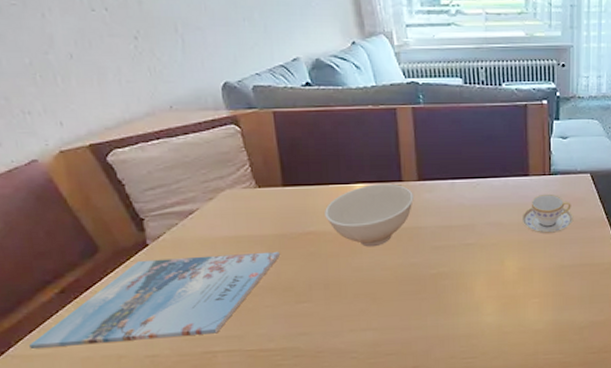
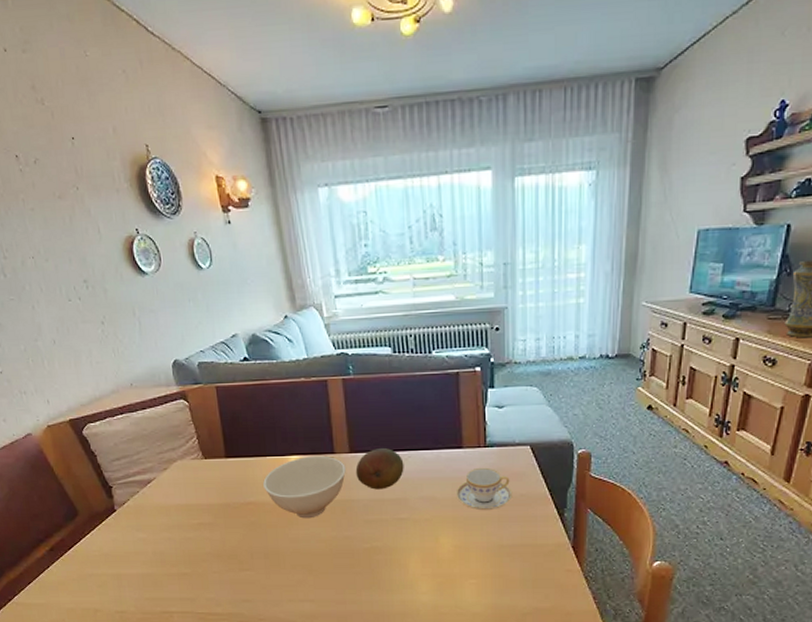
magazine: present [29,251,281,350] -> none [29,520,225,599]
fruit: none [423,175,472,217] -> present [355,447,404,490]

